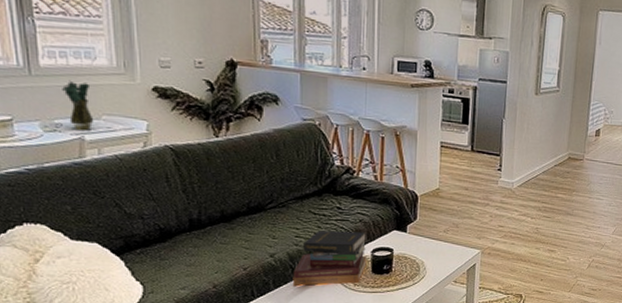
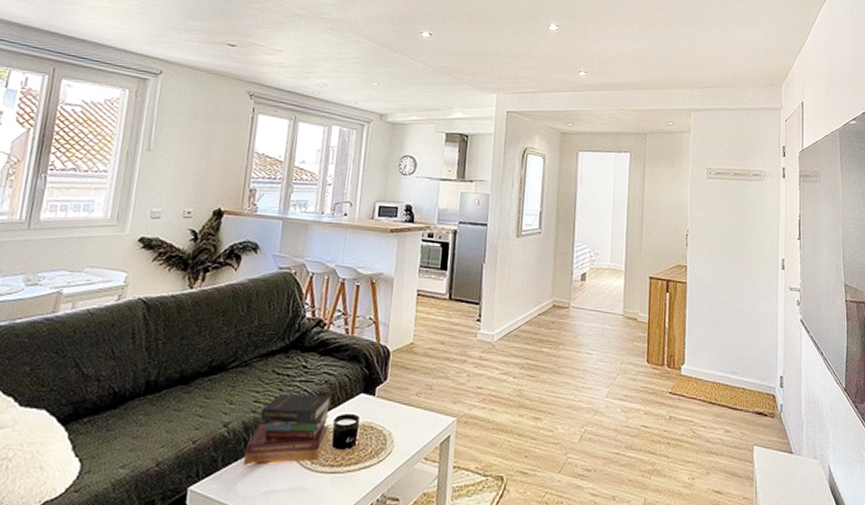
vase: present [62,80,94,131] -> none [52,233,82,284]

